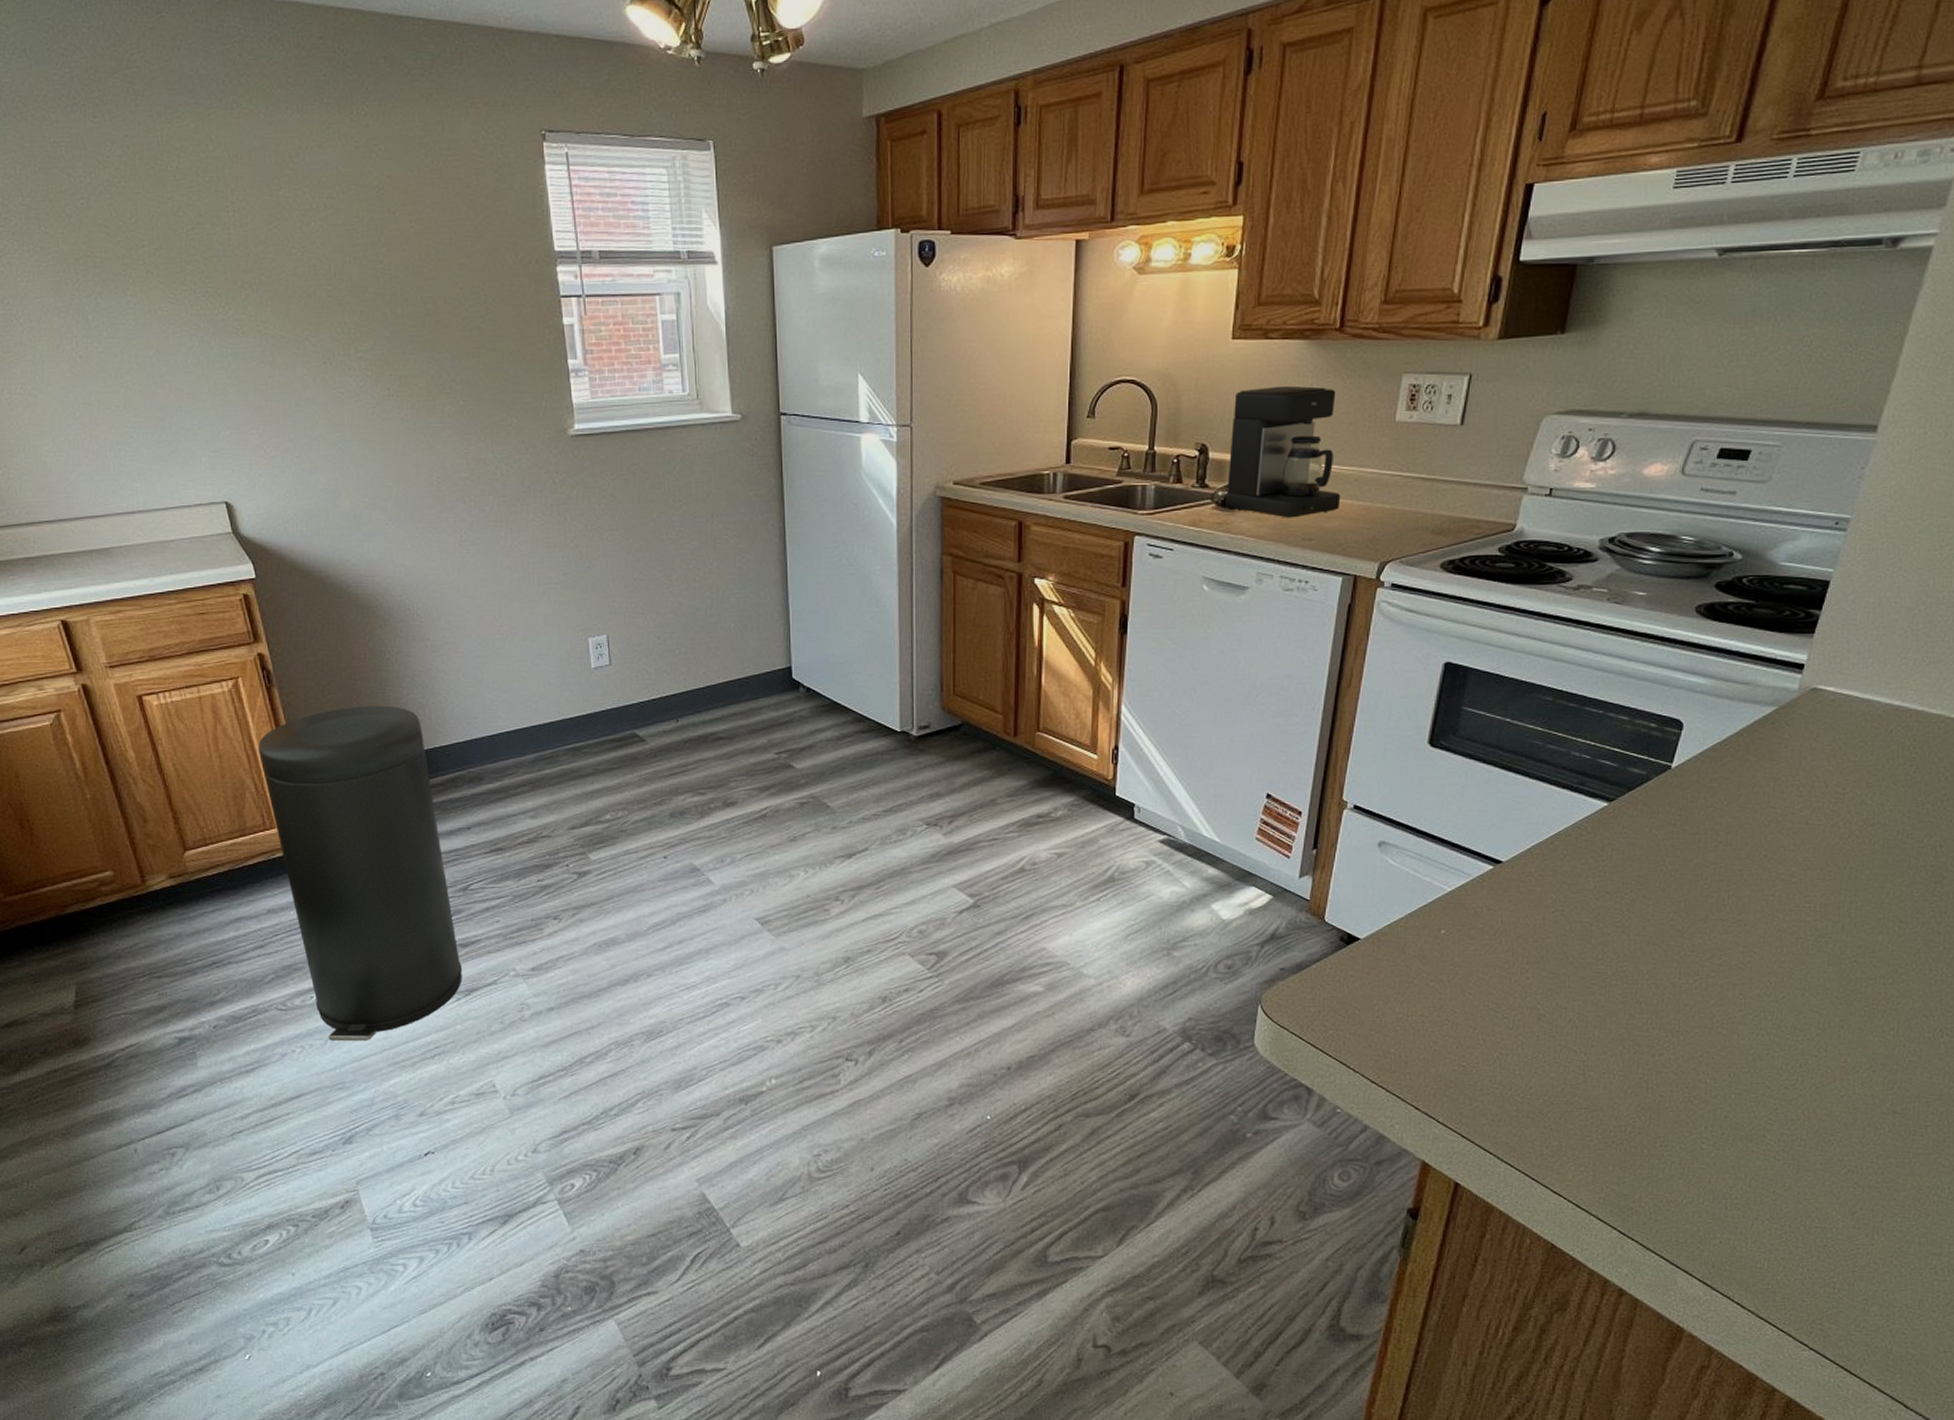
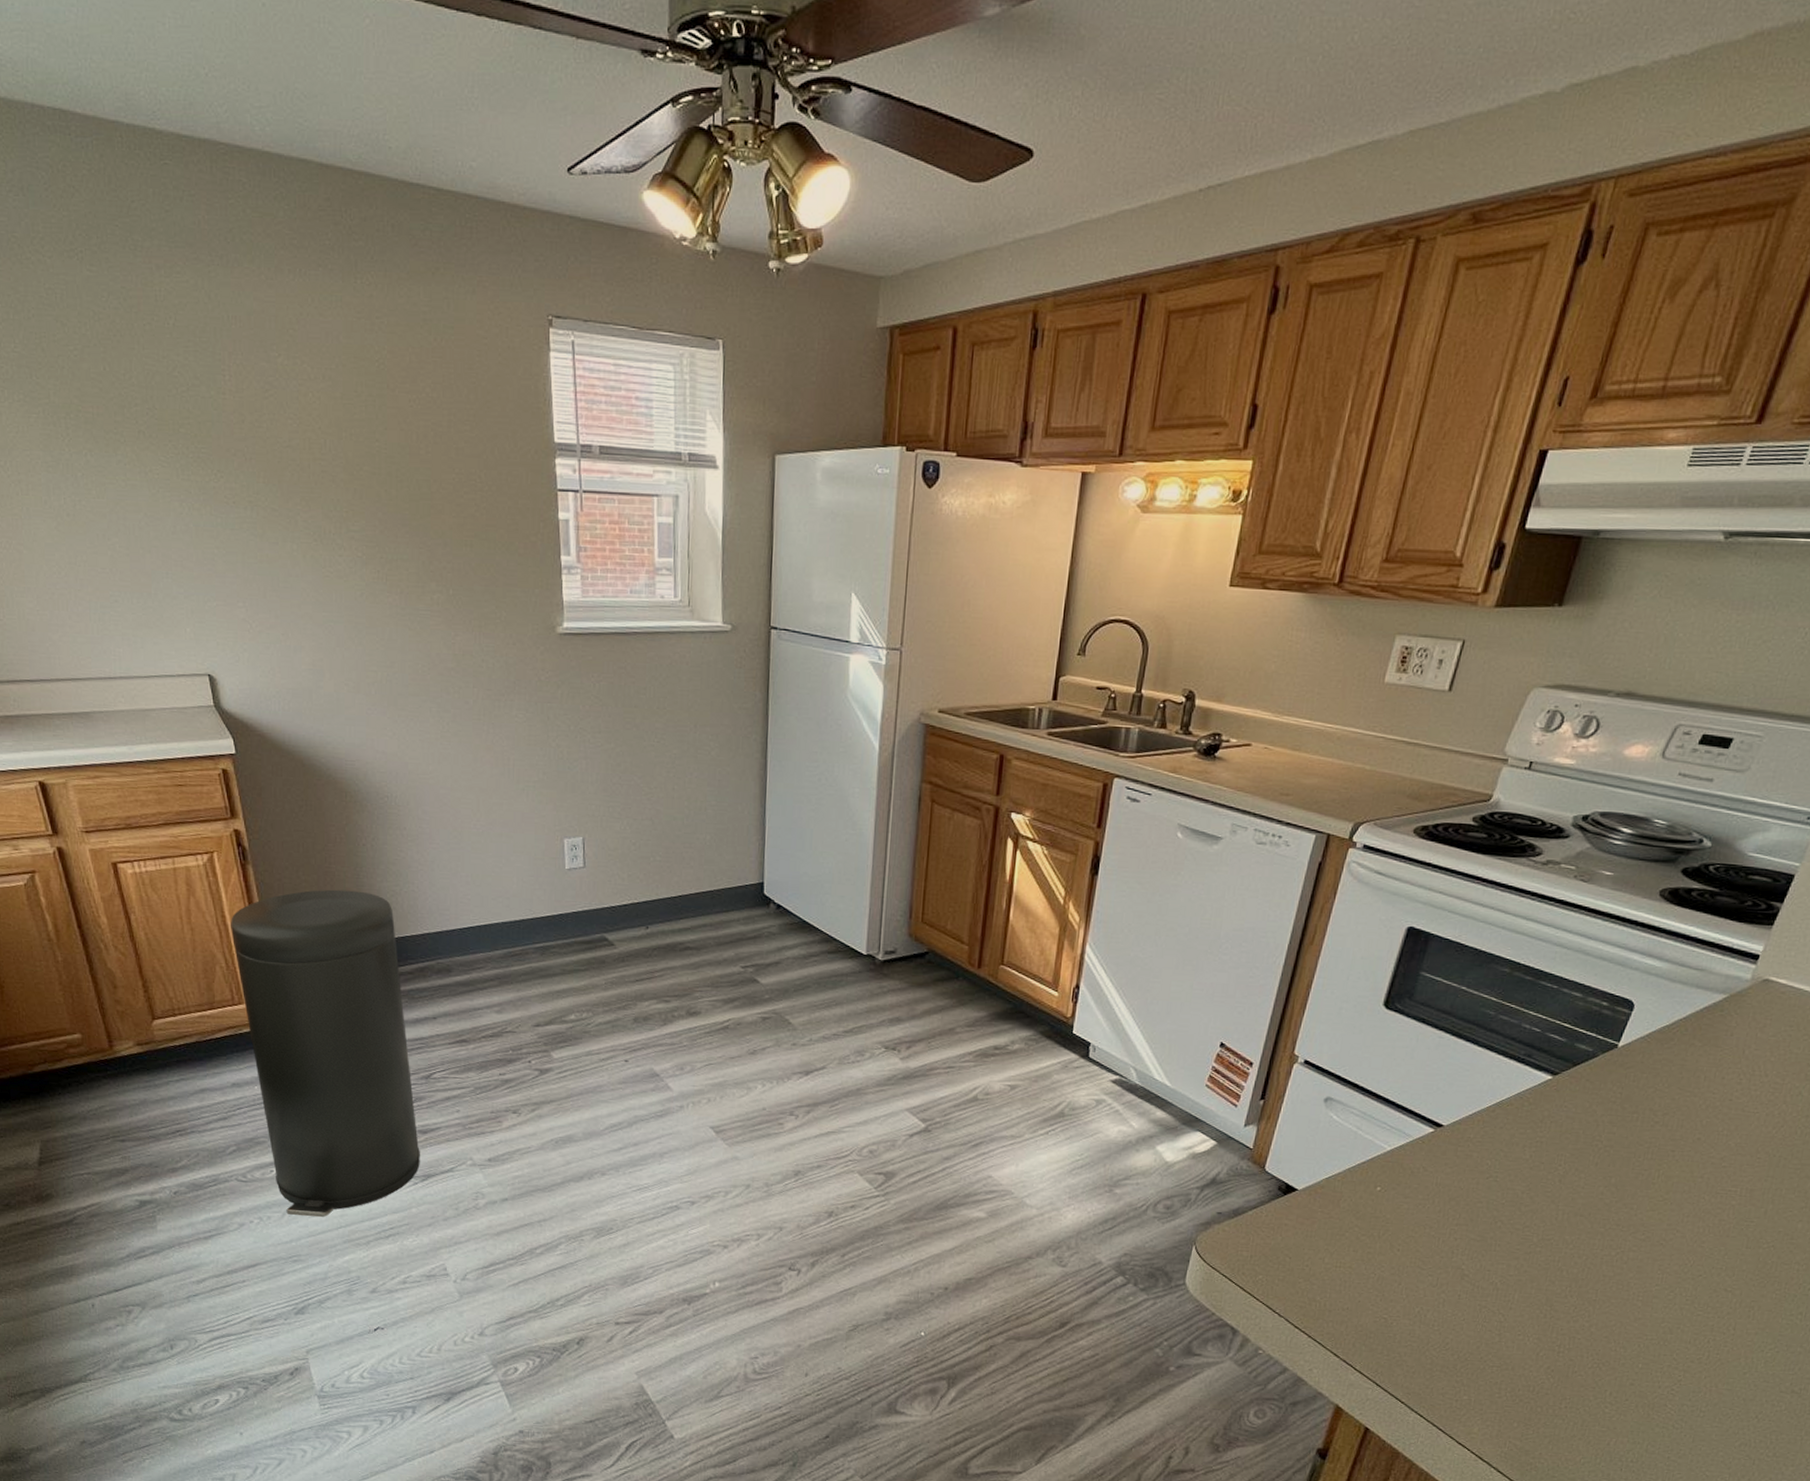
coffee maker: present [1226,385,1341,518] -> none [1207,637,1328,772]

